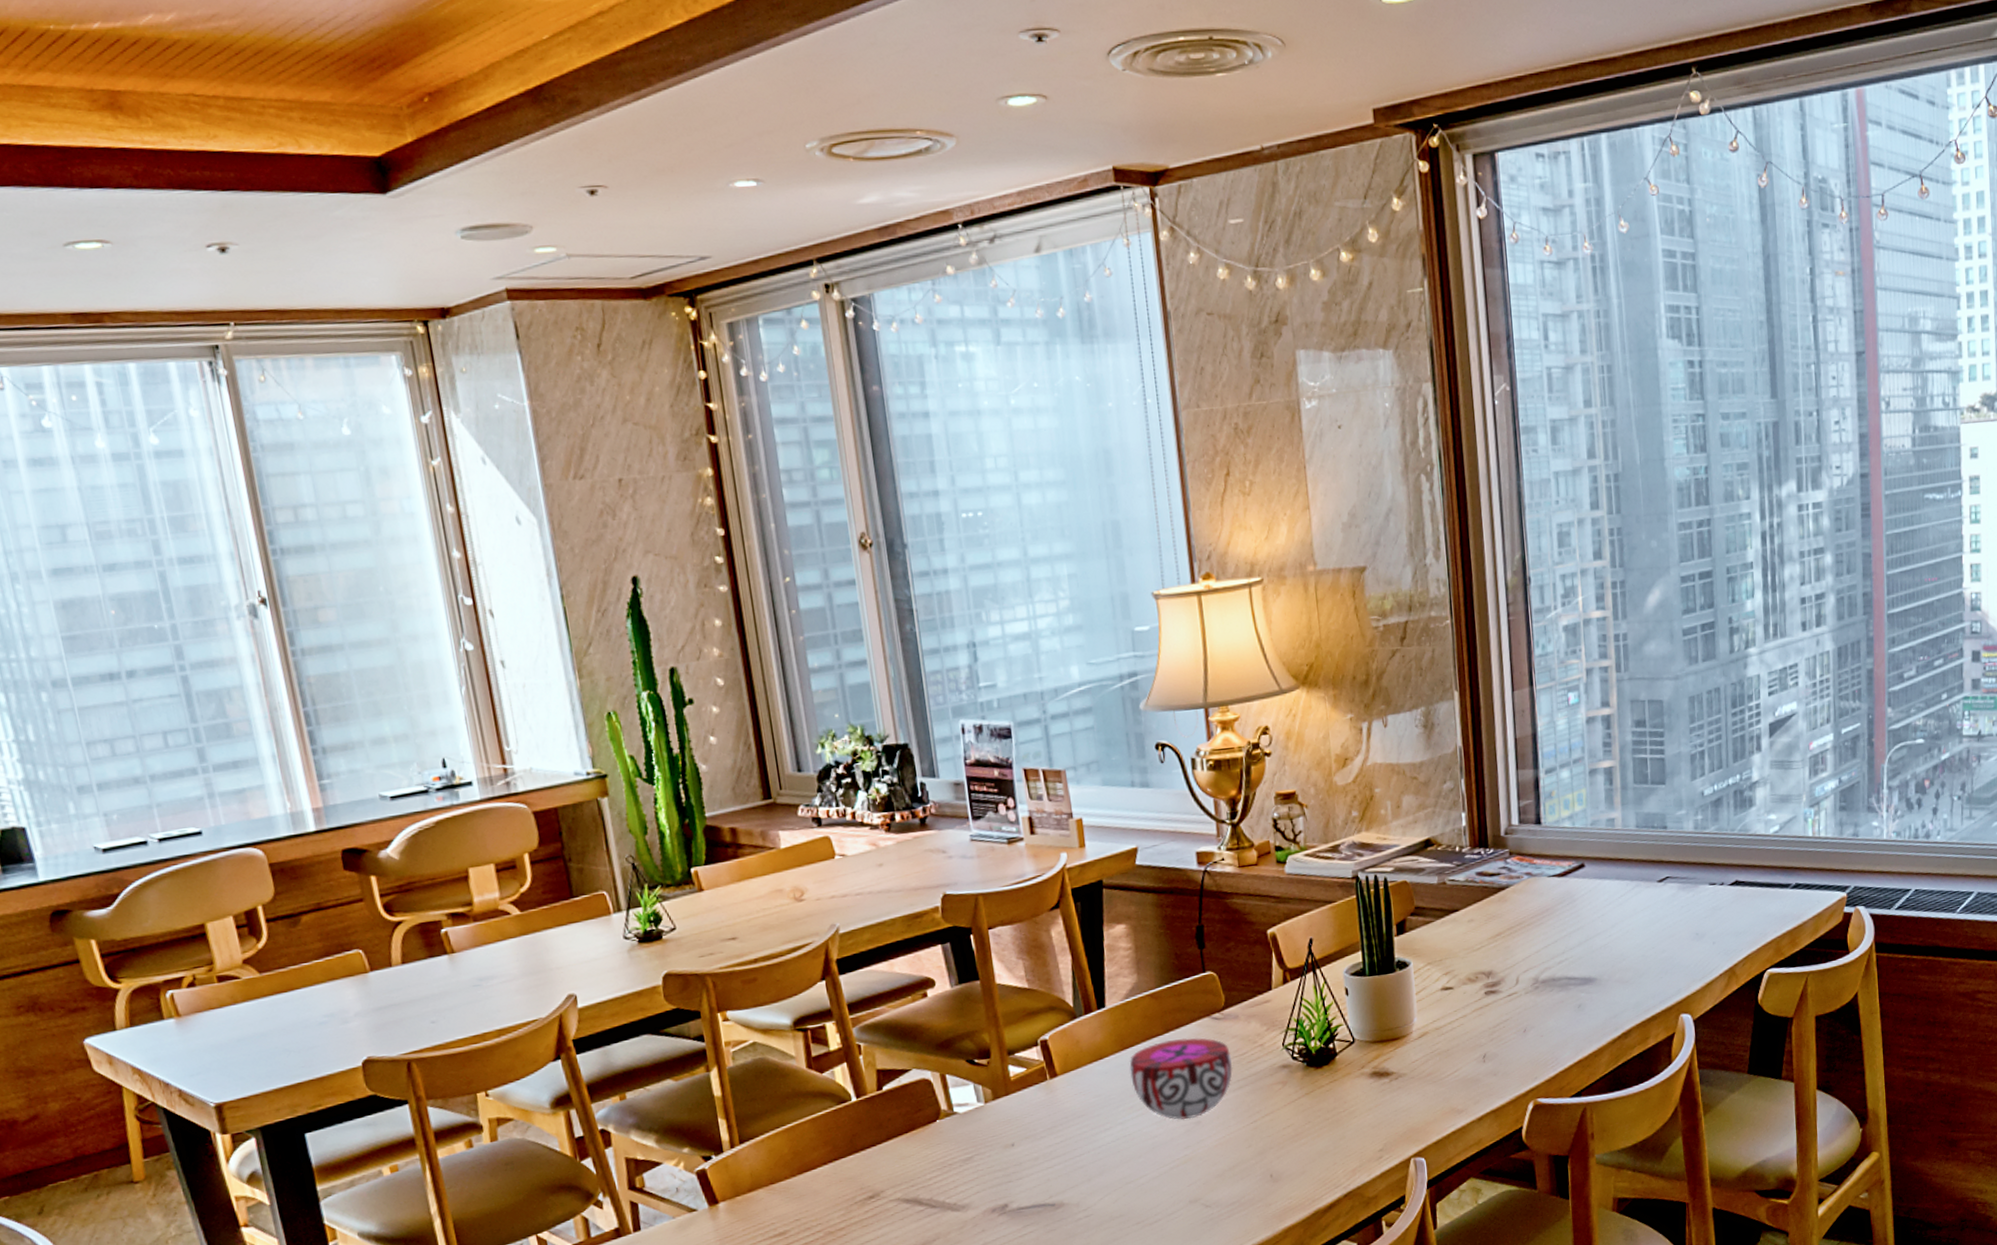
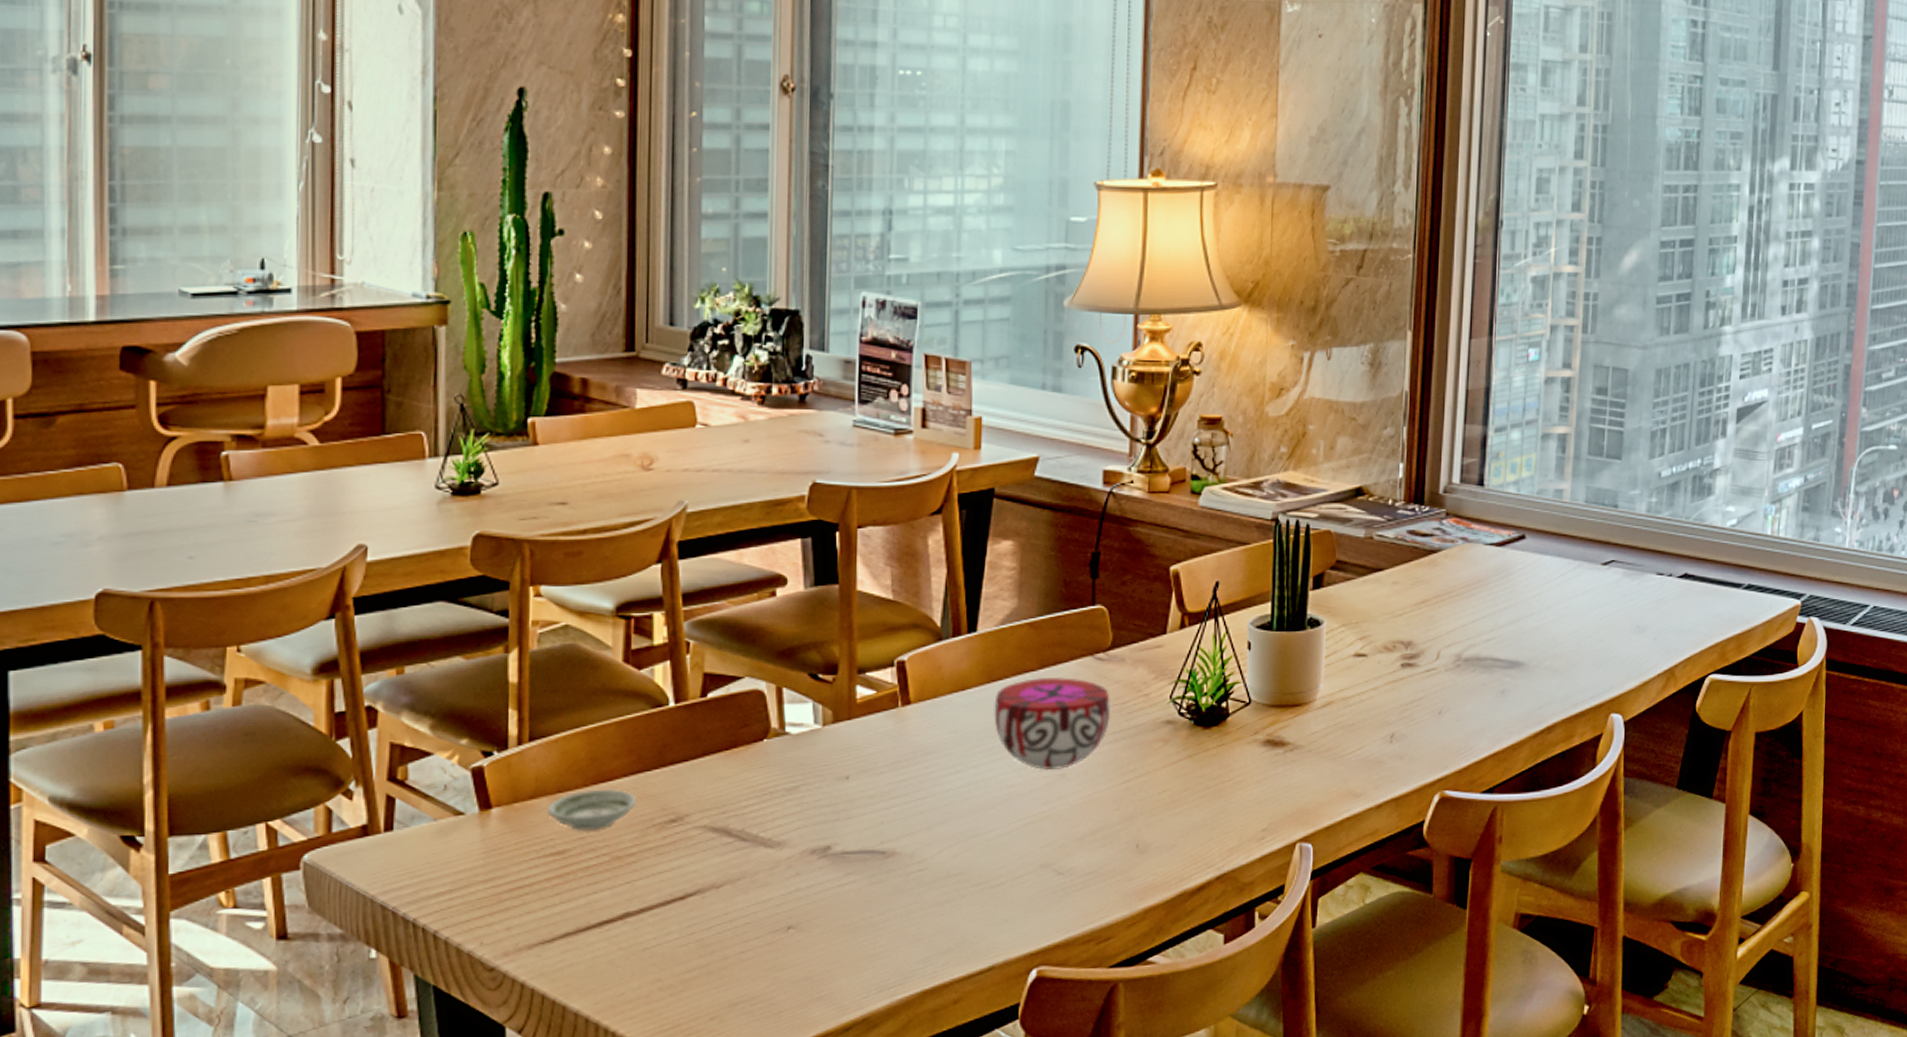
saucer: none [764,1176,839,1215] -> present [546,789,637,832]

